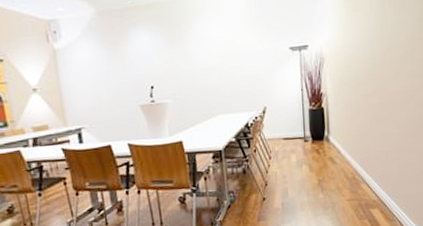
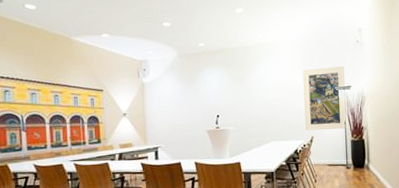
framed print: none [251,21,304,100] -> present [302,65,347,130]

